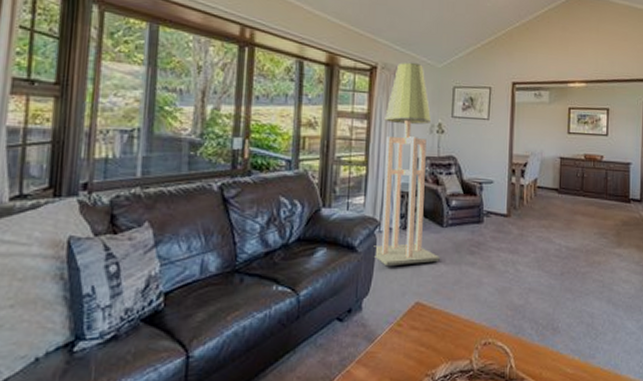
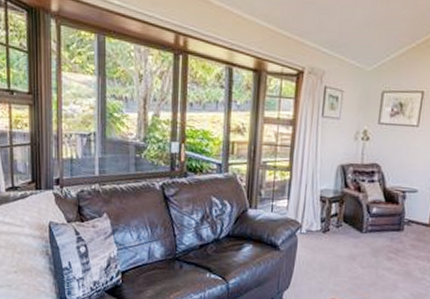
floor lamp: present [373,62,440,267] -> none [295,65,357,265]

